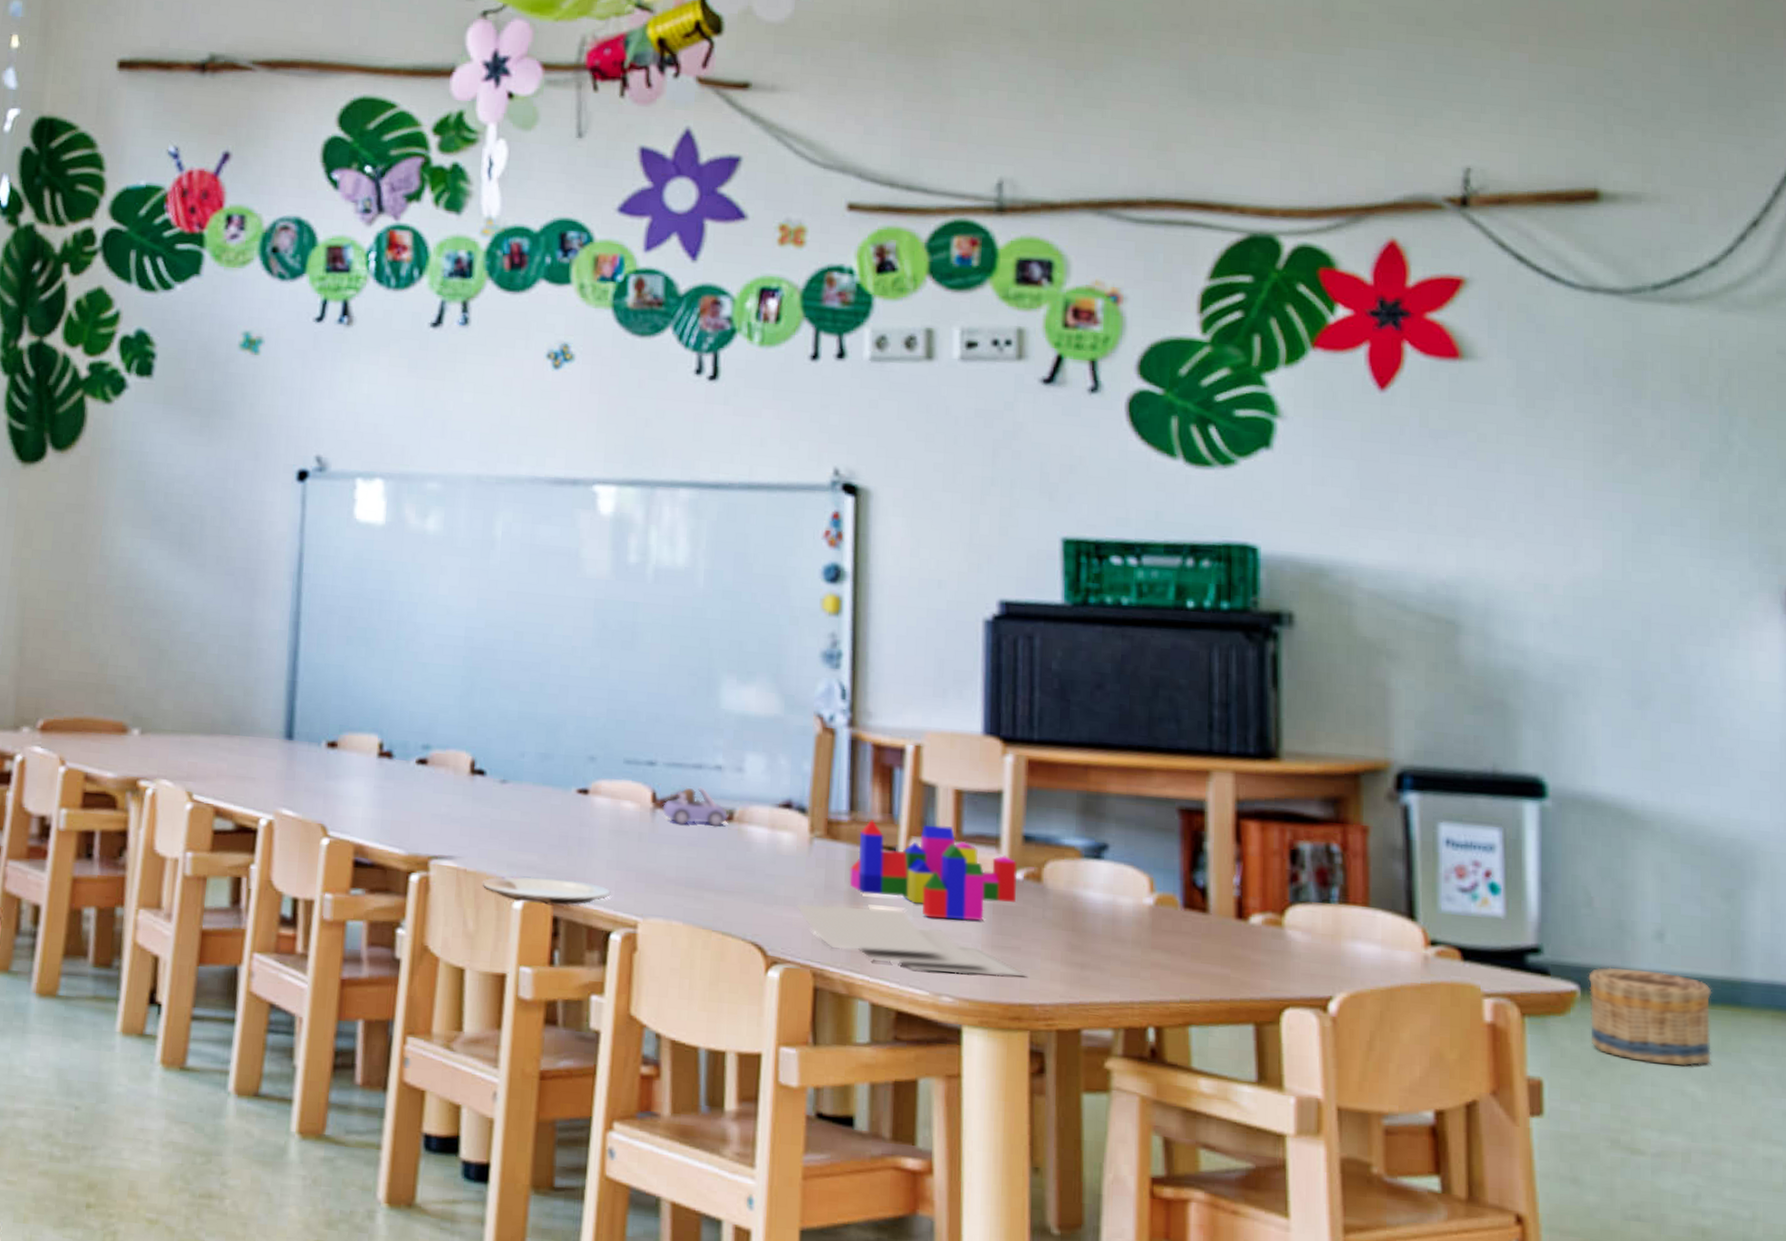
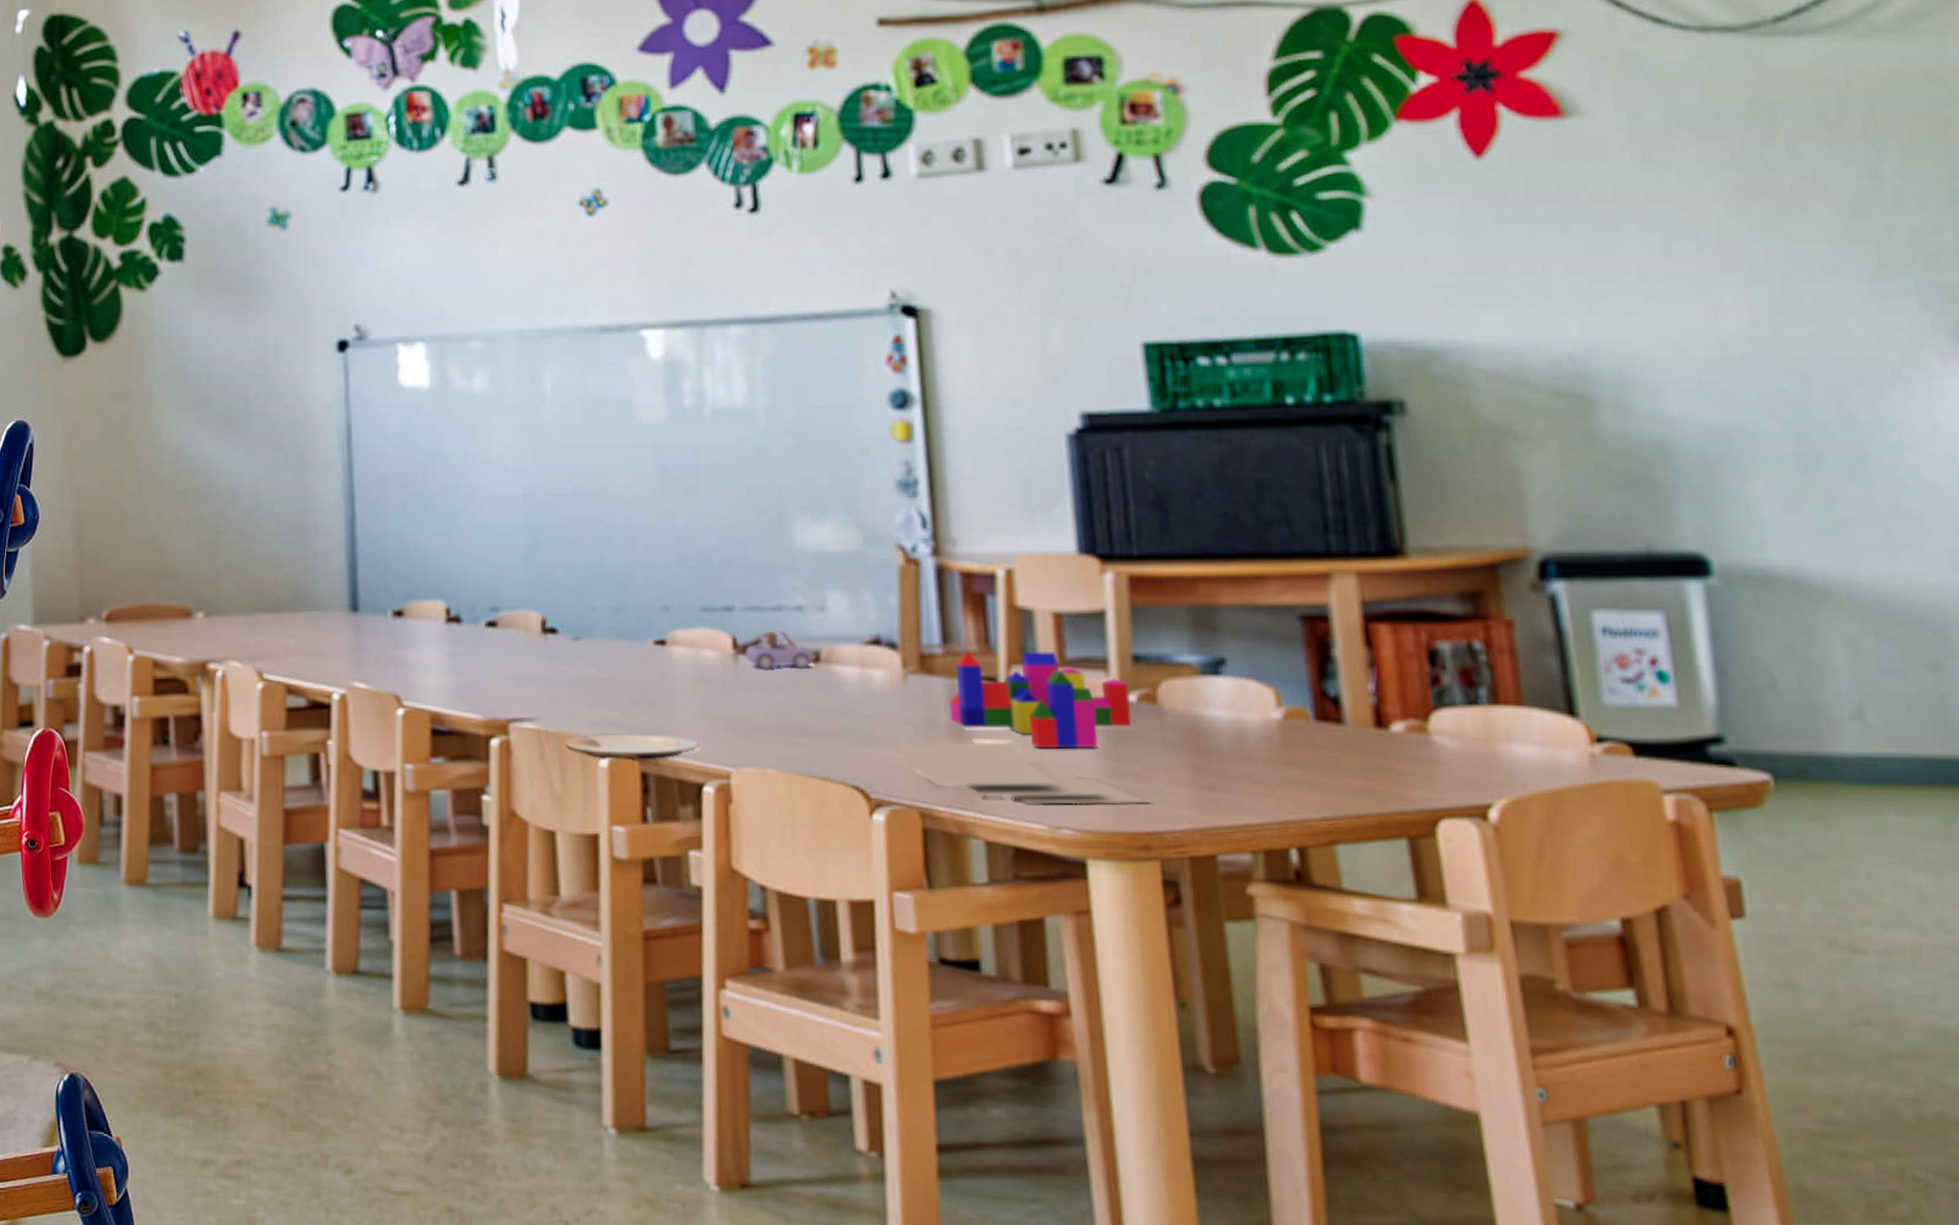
basket: present [1588,967,1712,1066] -> none [1780,753,1934,855]

